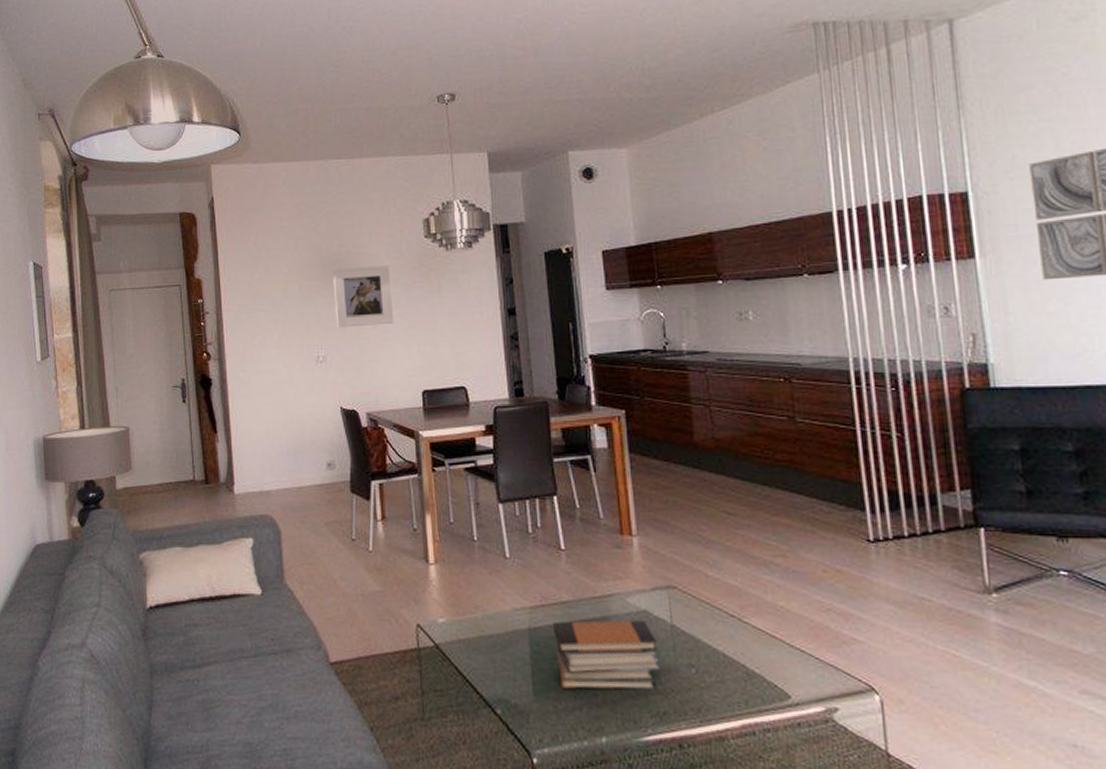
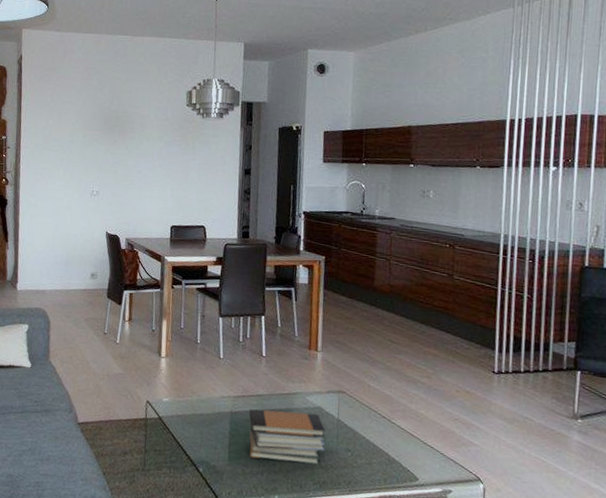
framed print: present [333,265,394,328] -> none [109,123,156,172]

